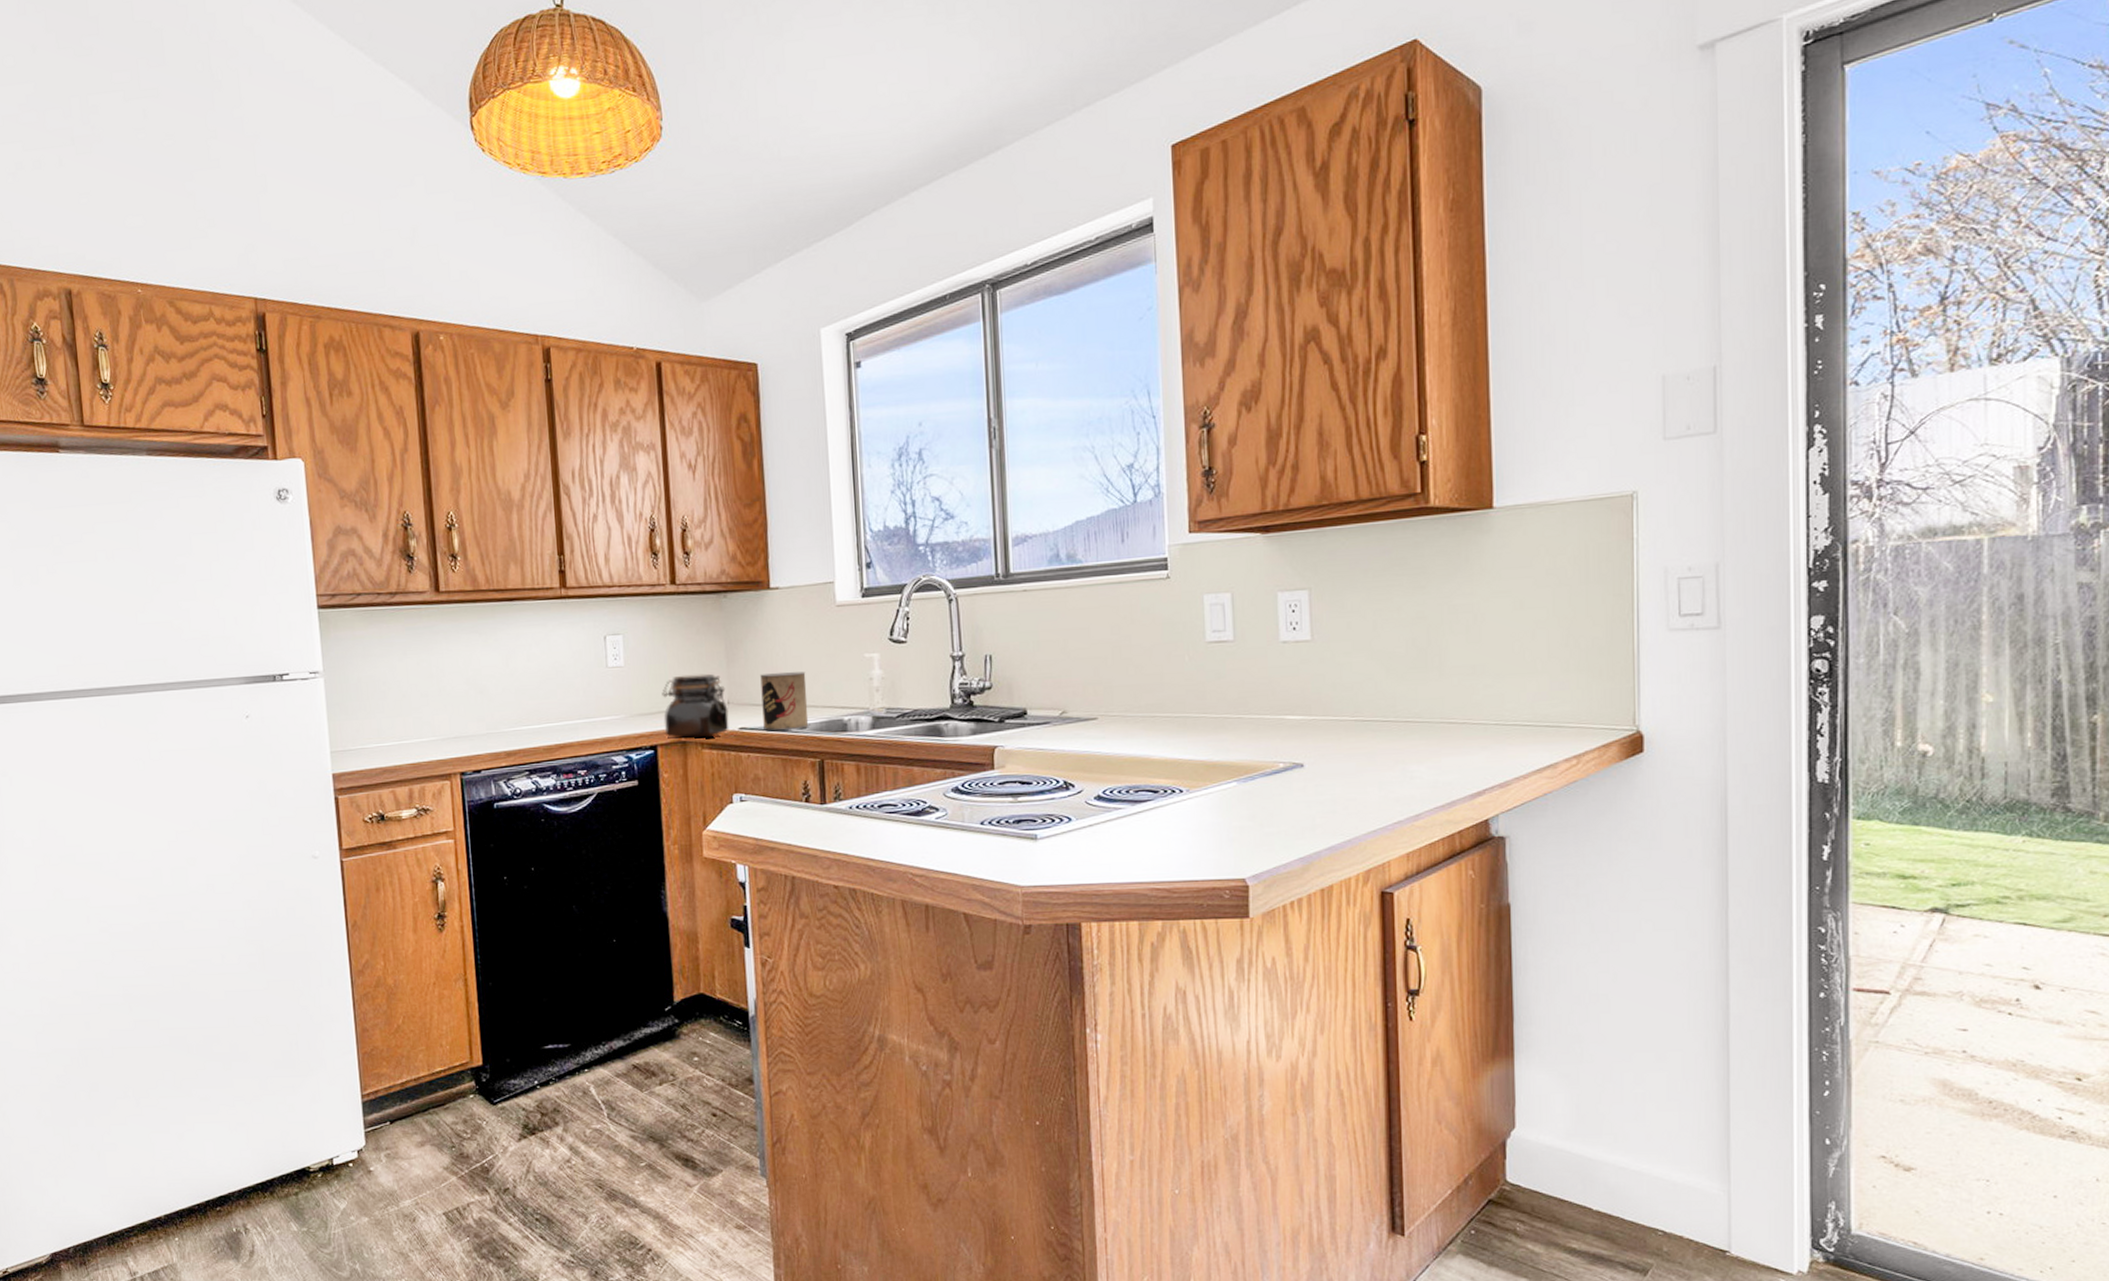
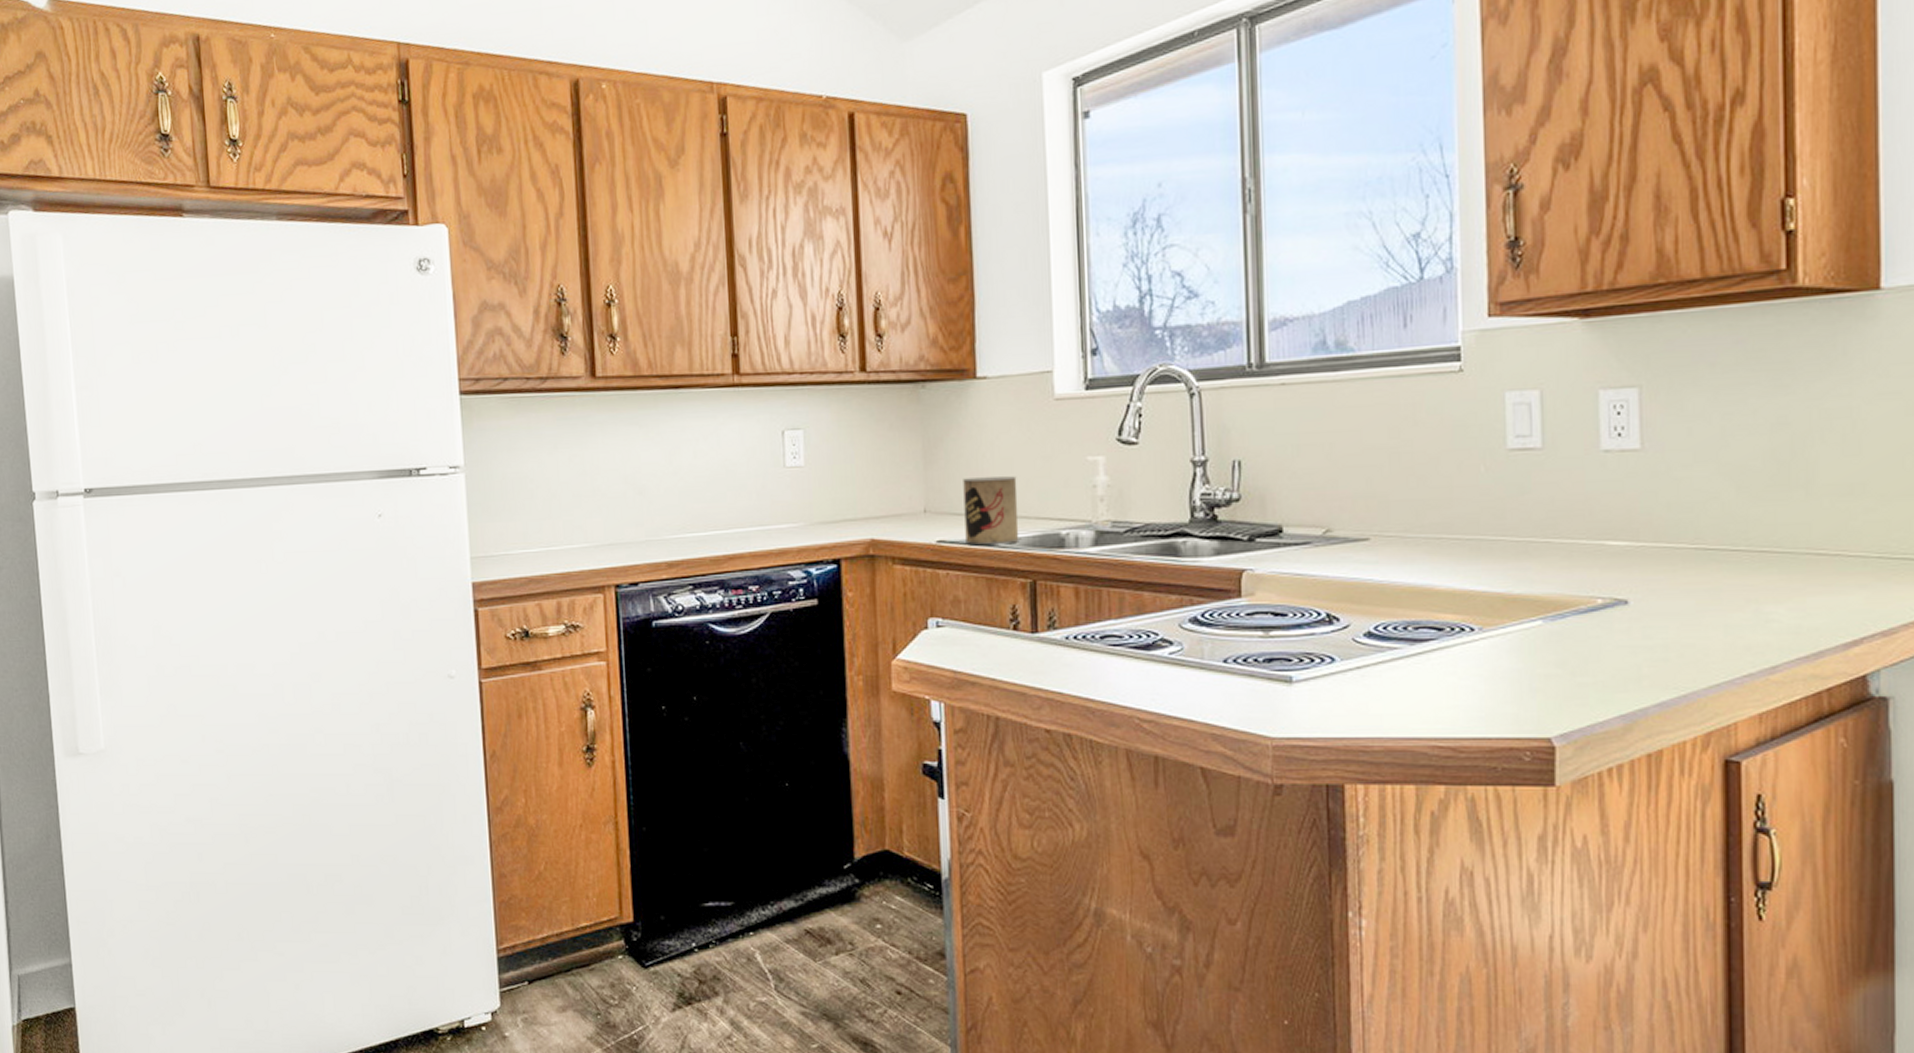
jar: present [662,673,729,739] -> none [847,476,926,553]

